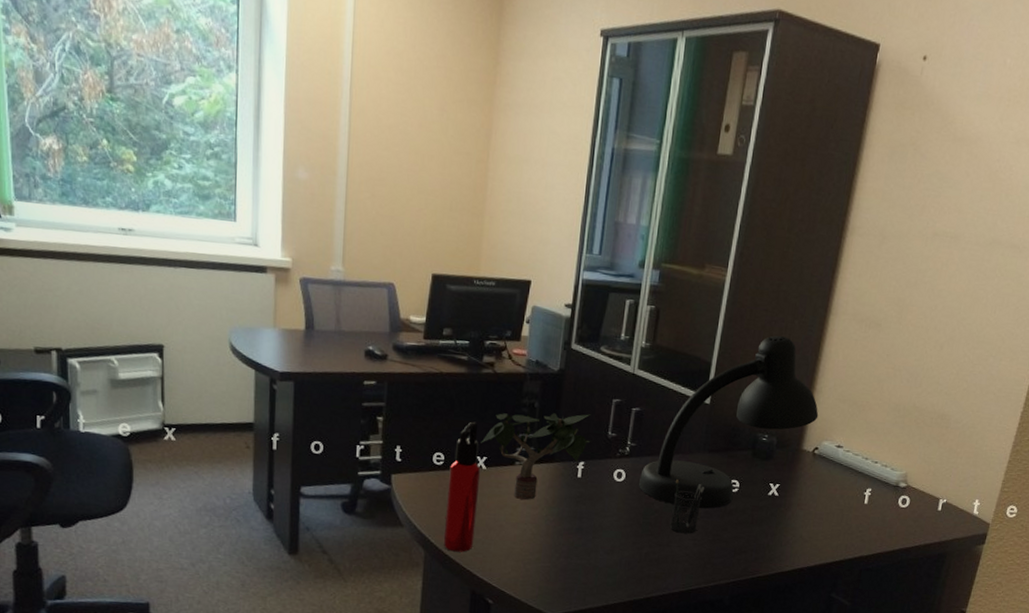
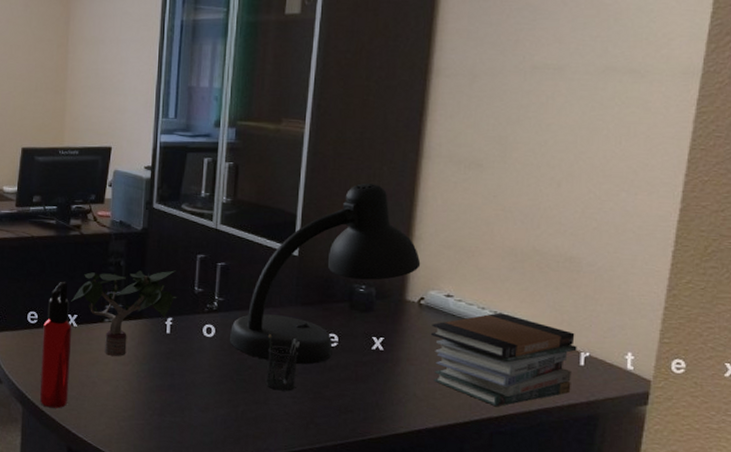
book stack: none [818,463,938,547] -> present [431,312,577,407]

